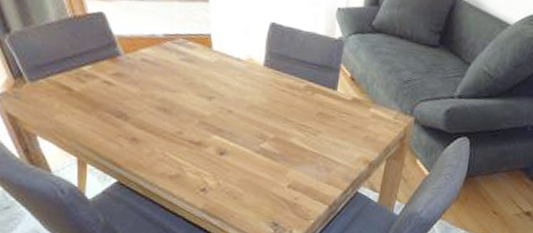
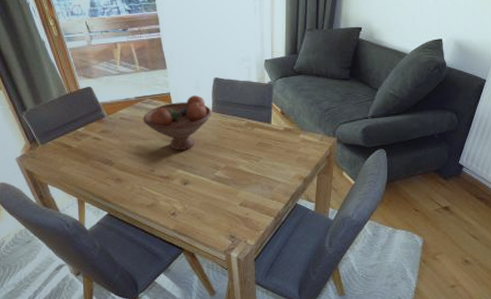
fruit bowl: none [172,41,264,112] -> present [143,95,212,151]

